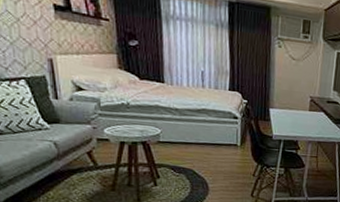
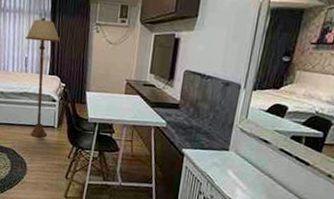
floor lamp: none [199,28,240,156] -> present [25,17,60,138]

